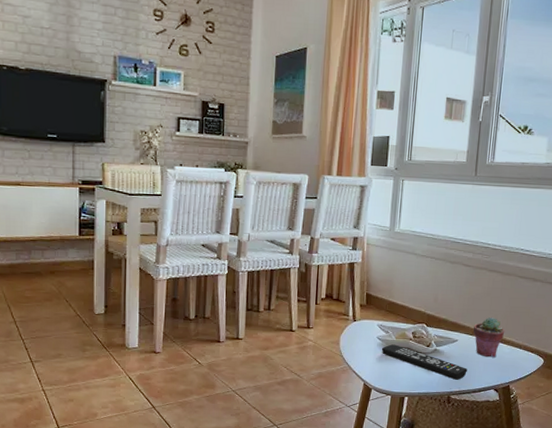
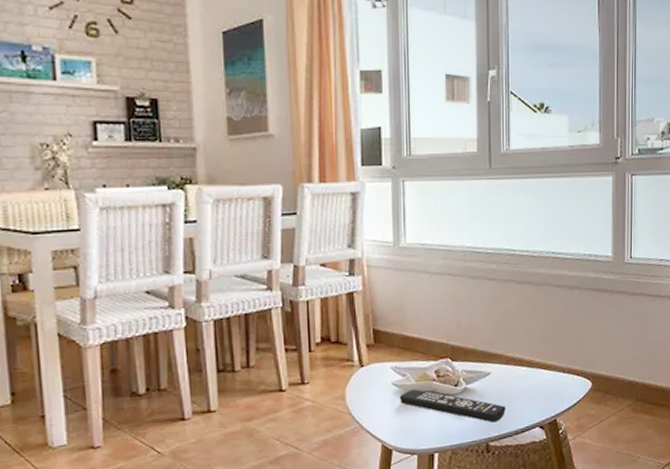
potted succulent: present [473,317,505,358] -> none [507,339,544,389]

